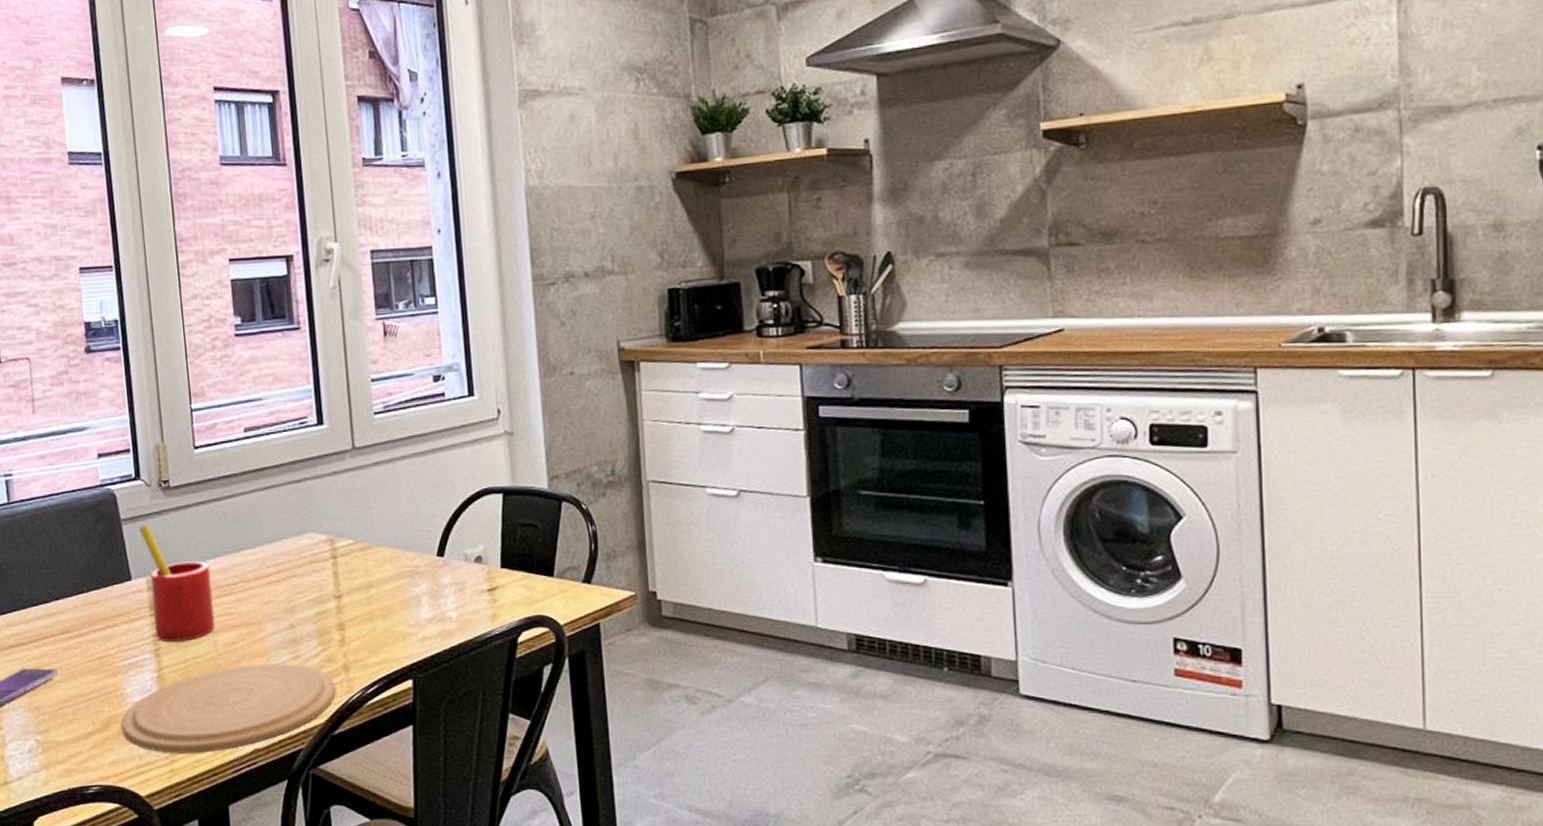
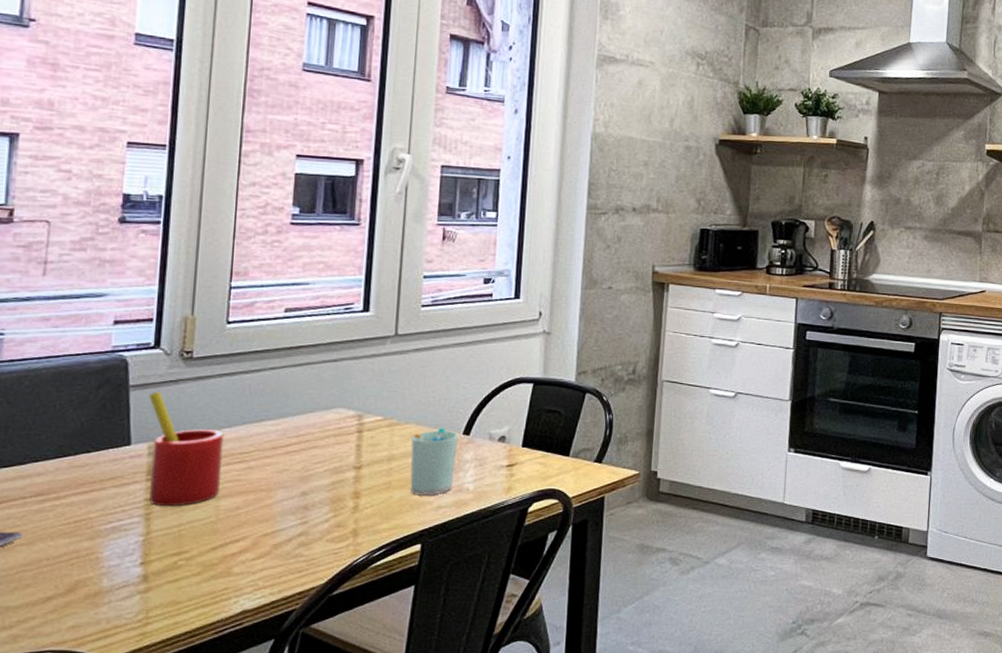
plate: present [121,663,336,753] -> none [90,528,342,616]
cup: none [386,549,435,626] -> present [410,427,458,495]

